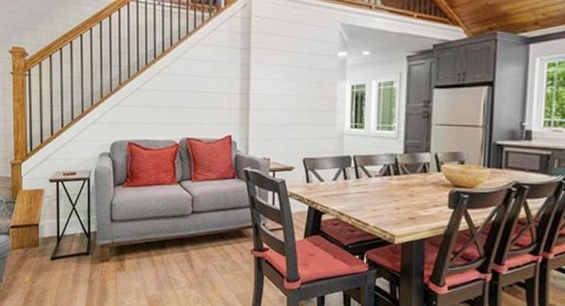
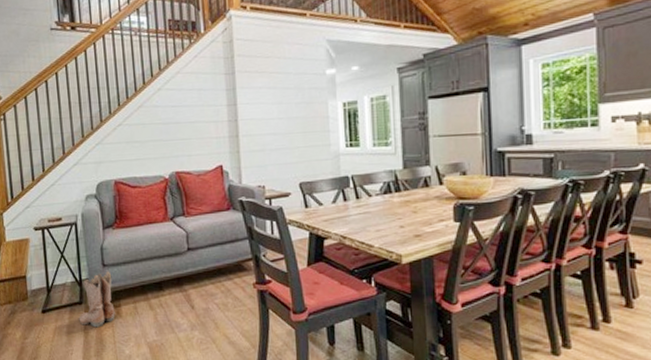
boots: none [85,226,119,278] -> present [78,271,115,328]

